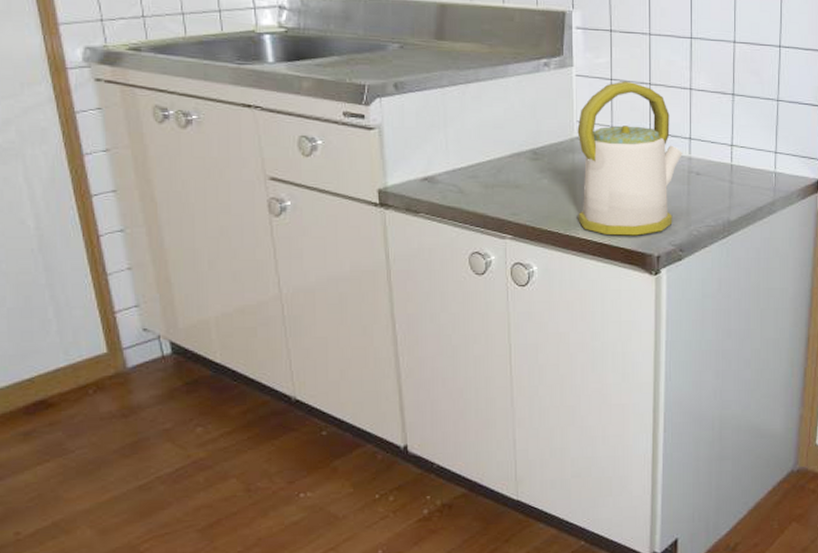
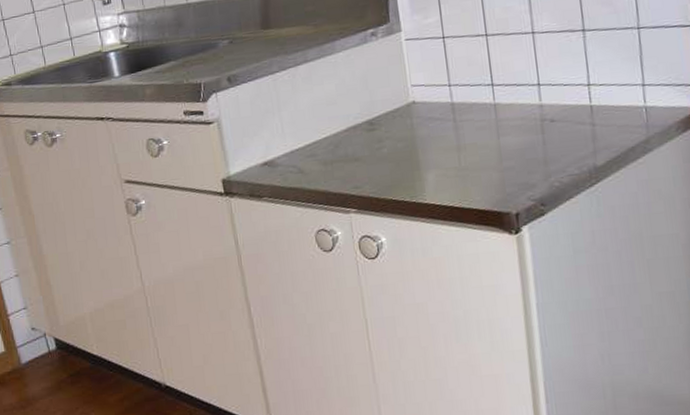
kettle: present [577,81,682,236] -> none [412,36,532,197]

